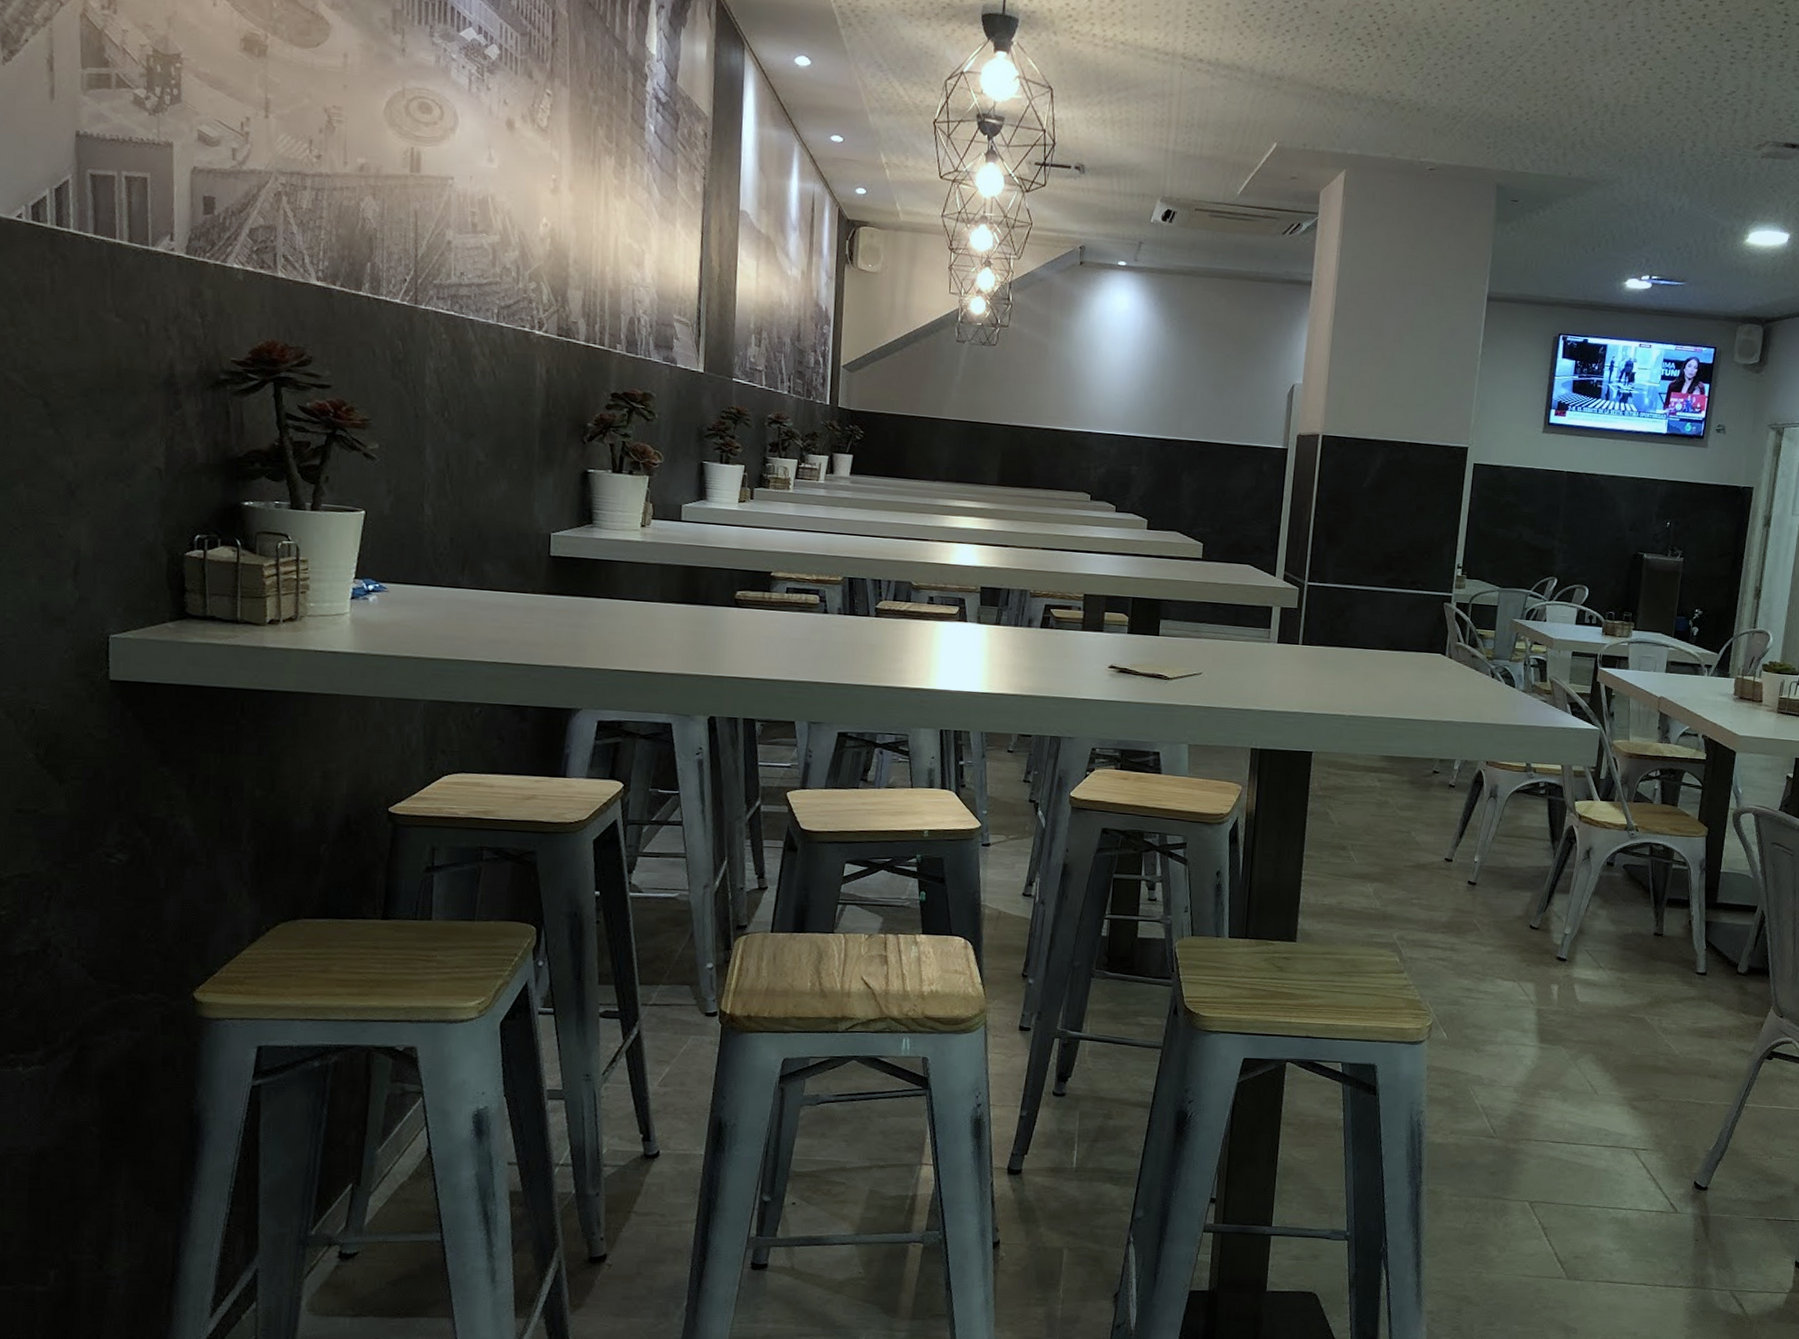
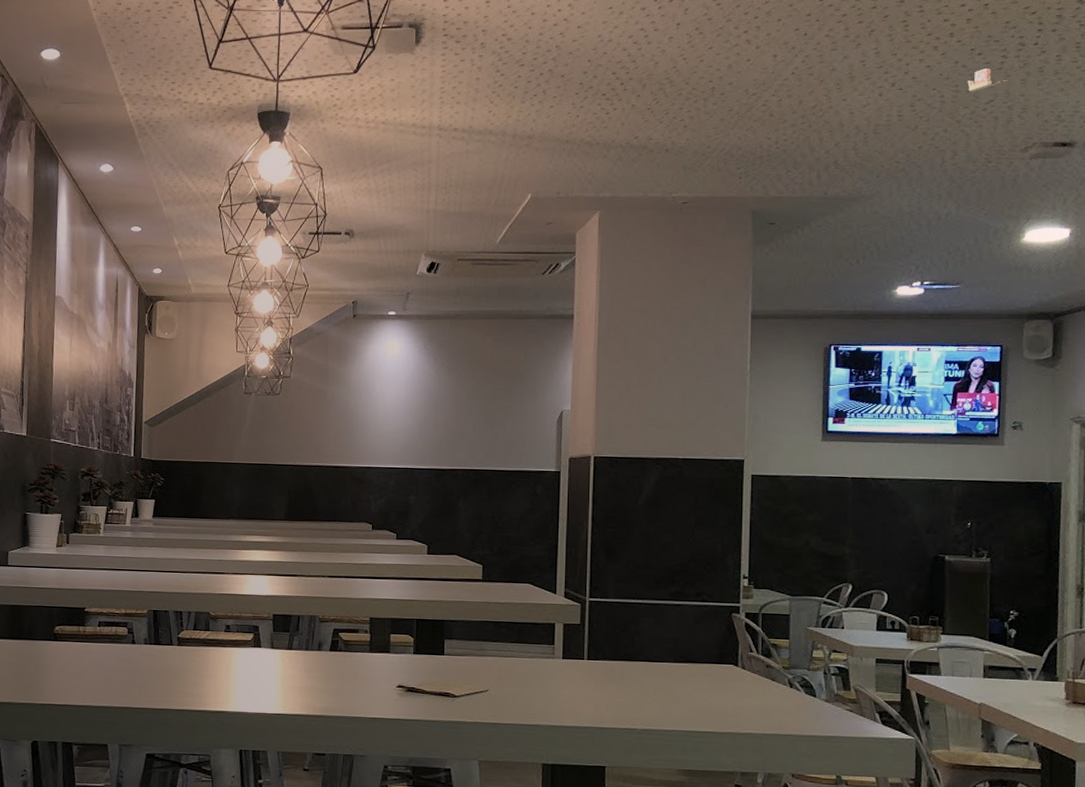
tape dispenser: none [1713,55,1752,81] -> present [967,67,1010,92]

